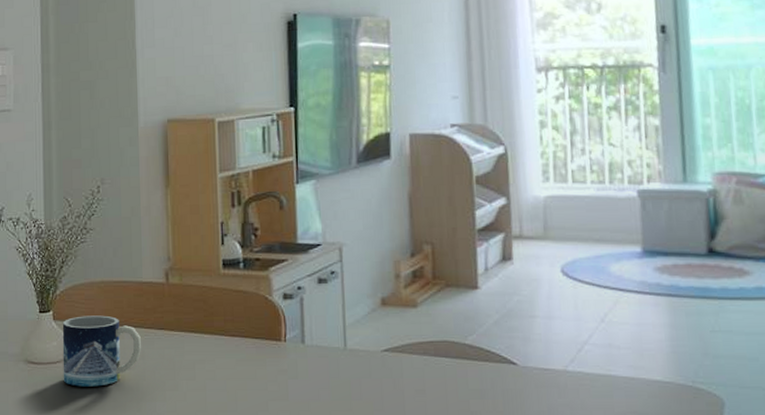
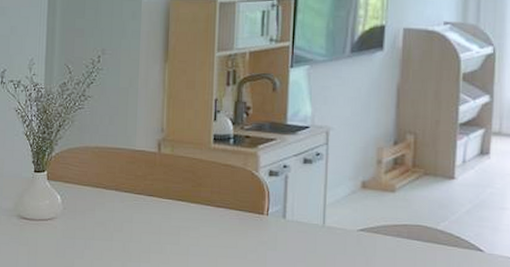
mug: present [62,315,142,387] -> none [53,178,131,245]

